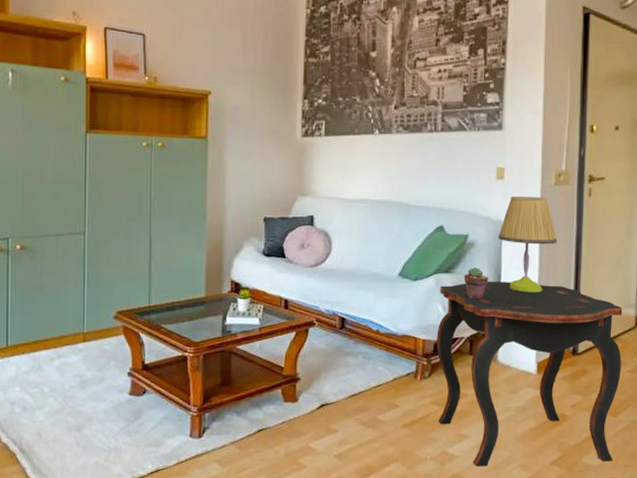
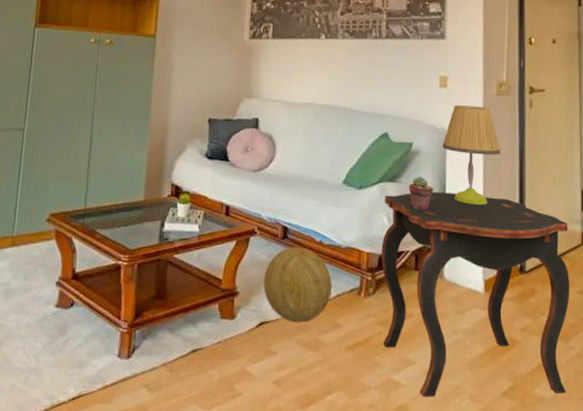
decorative ball: none [323,336,389,404] -> present [263,247,332,323]

